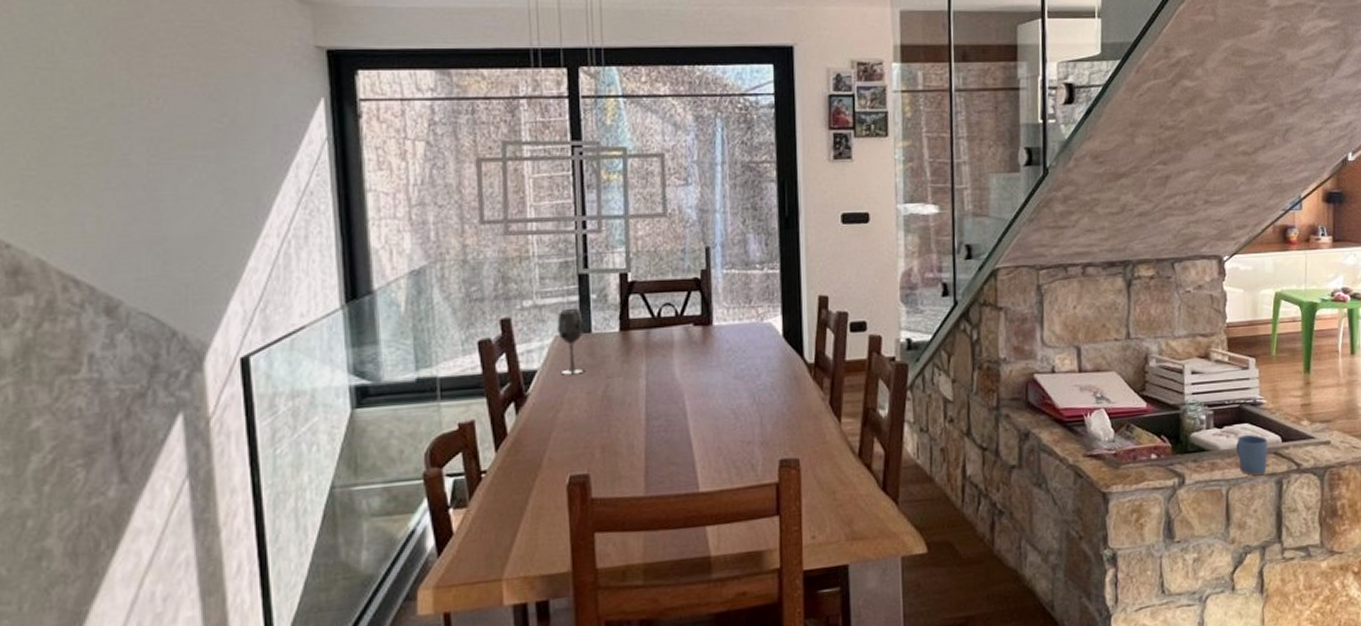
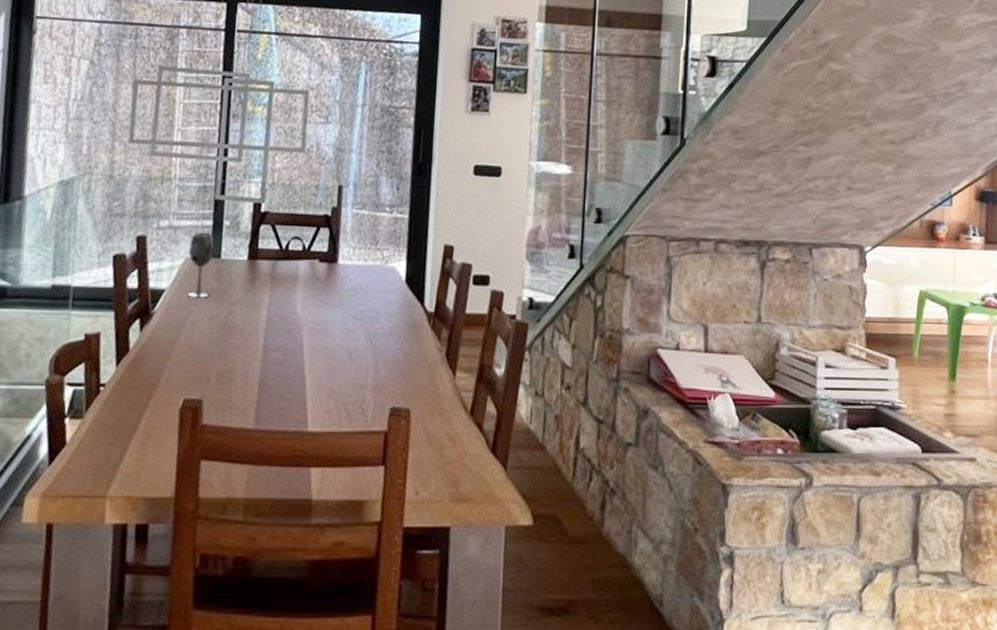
mug: present [1235,434,1268,476] -> none [870,439,906,487]

